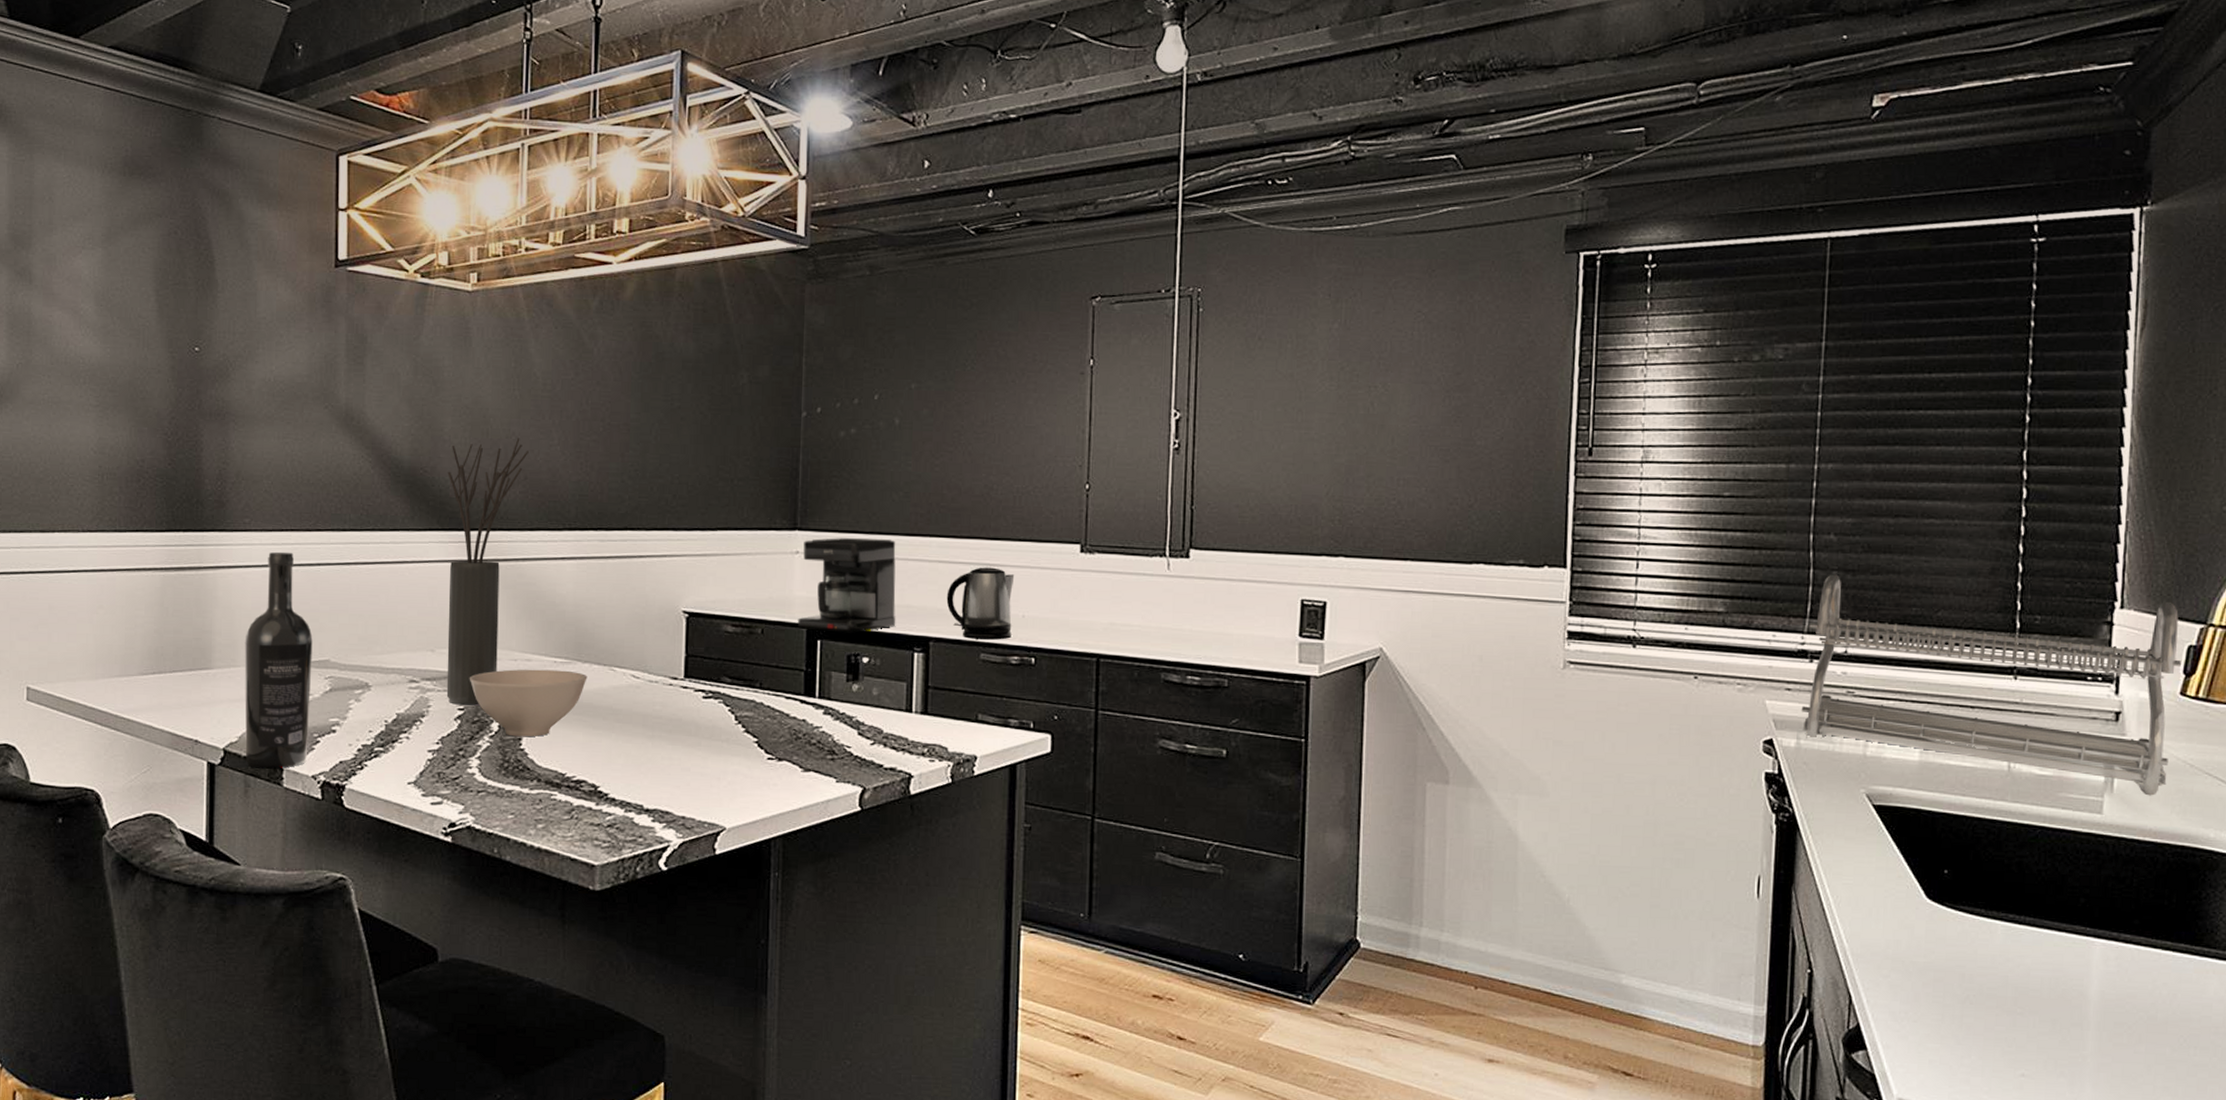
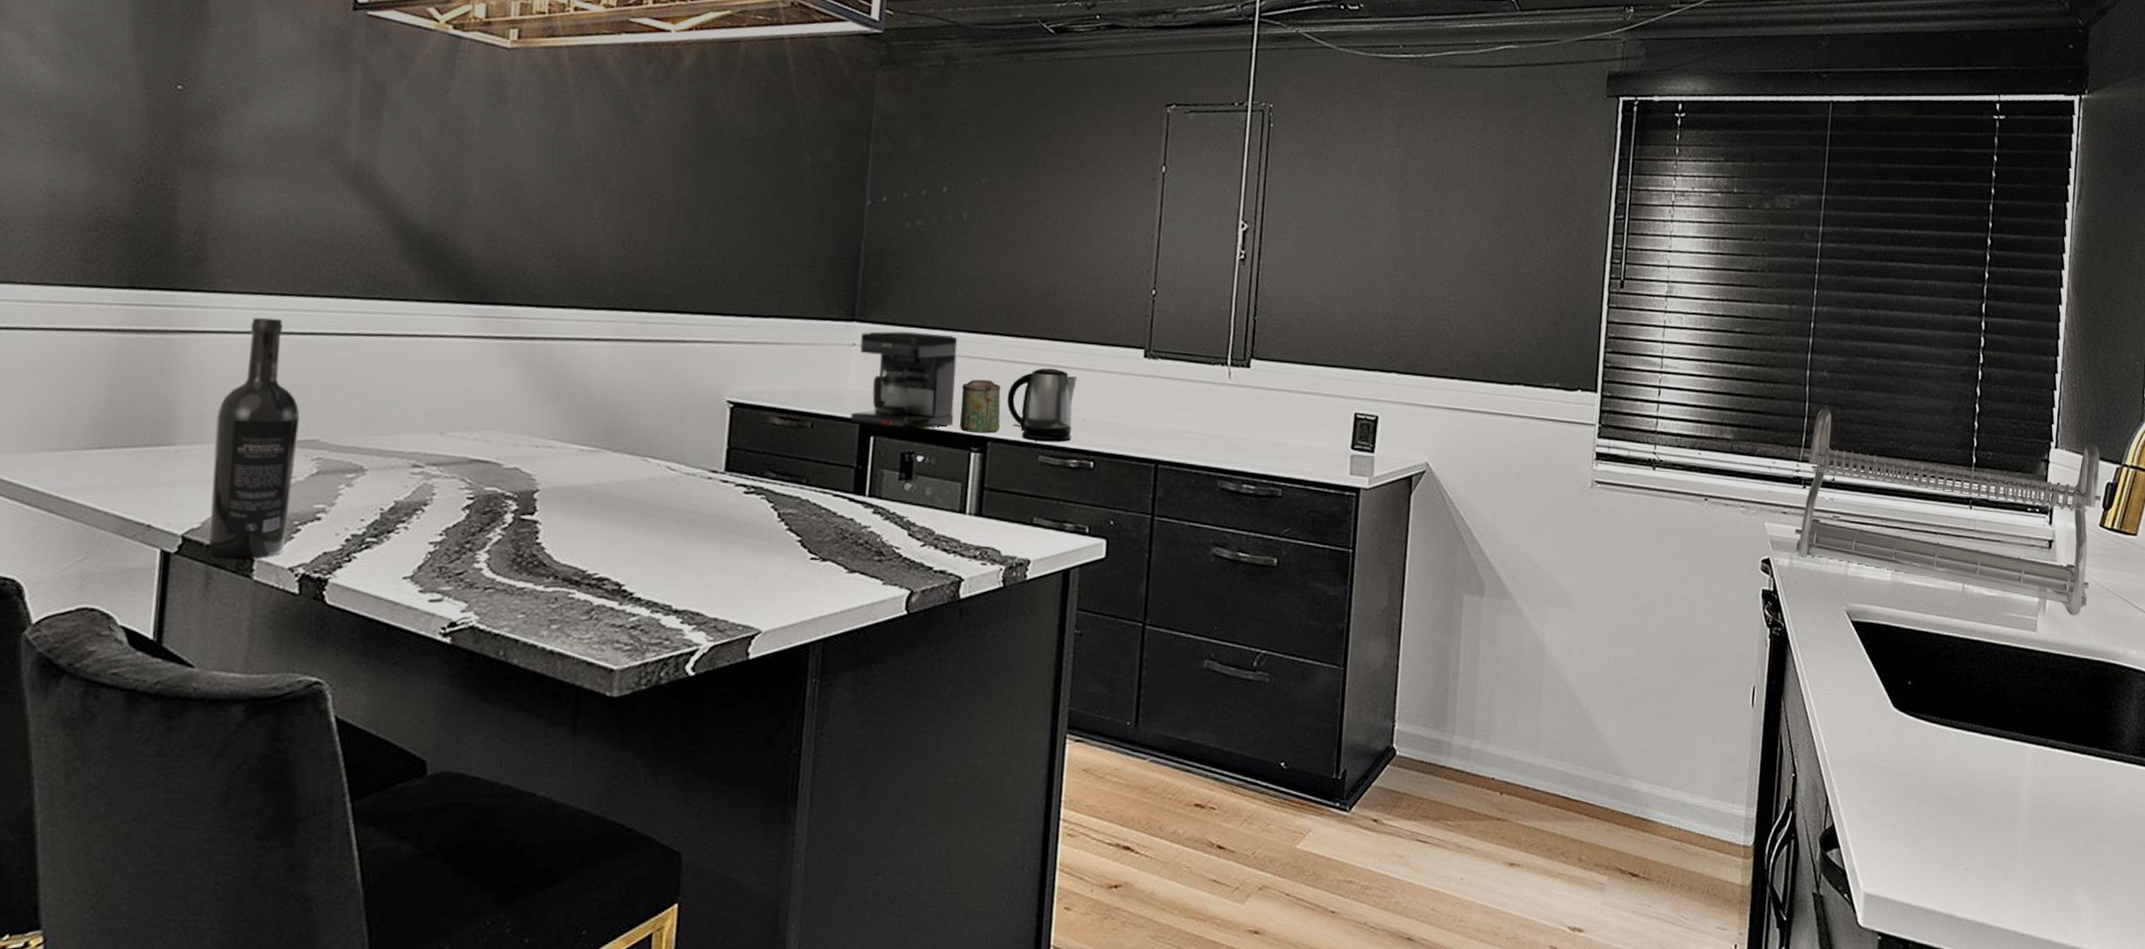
vase: present [446,438,528,705] -> none [454,208,565,494]
bowl: present [469,669,587,737] -> none [482,456,617,531]
canister: none [902,581,941,634] -> present [960,379,1001,434]

